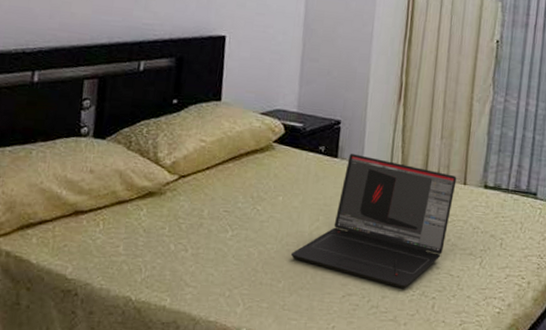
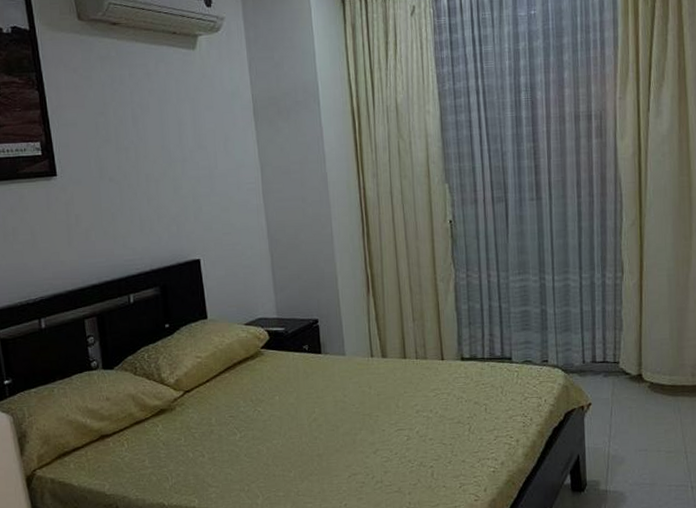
laptop: present [290,154,457,289] -> none [295,347,435,463]

